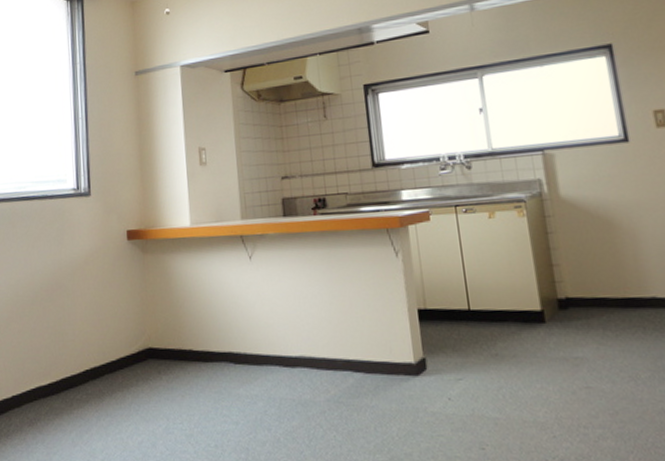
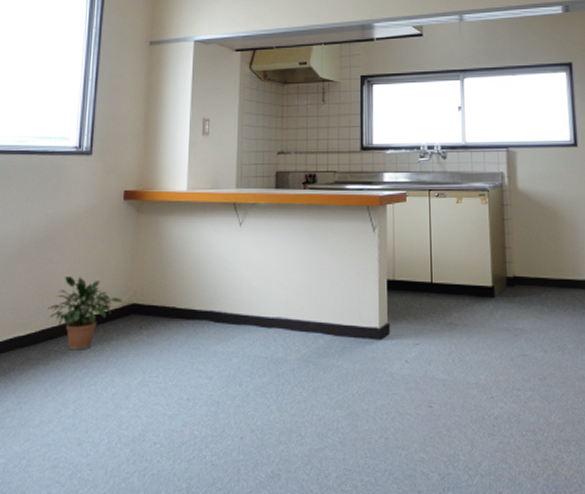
potted plant: none [64,322,138,399] -> present [47,276,123,350]

